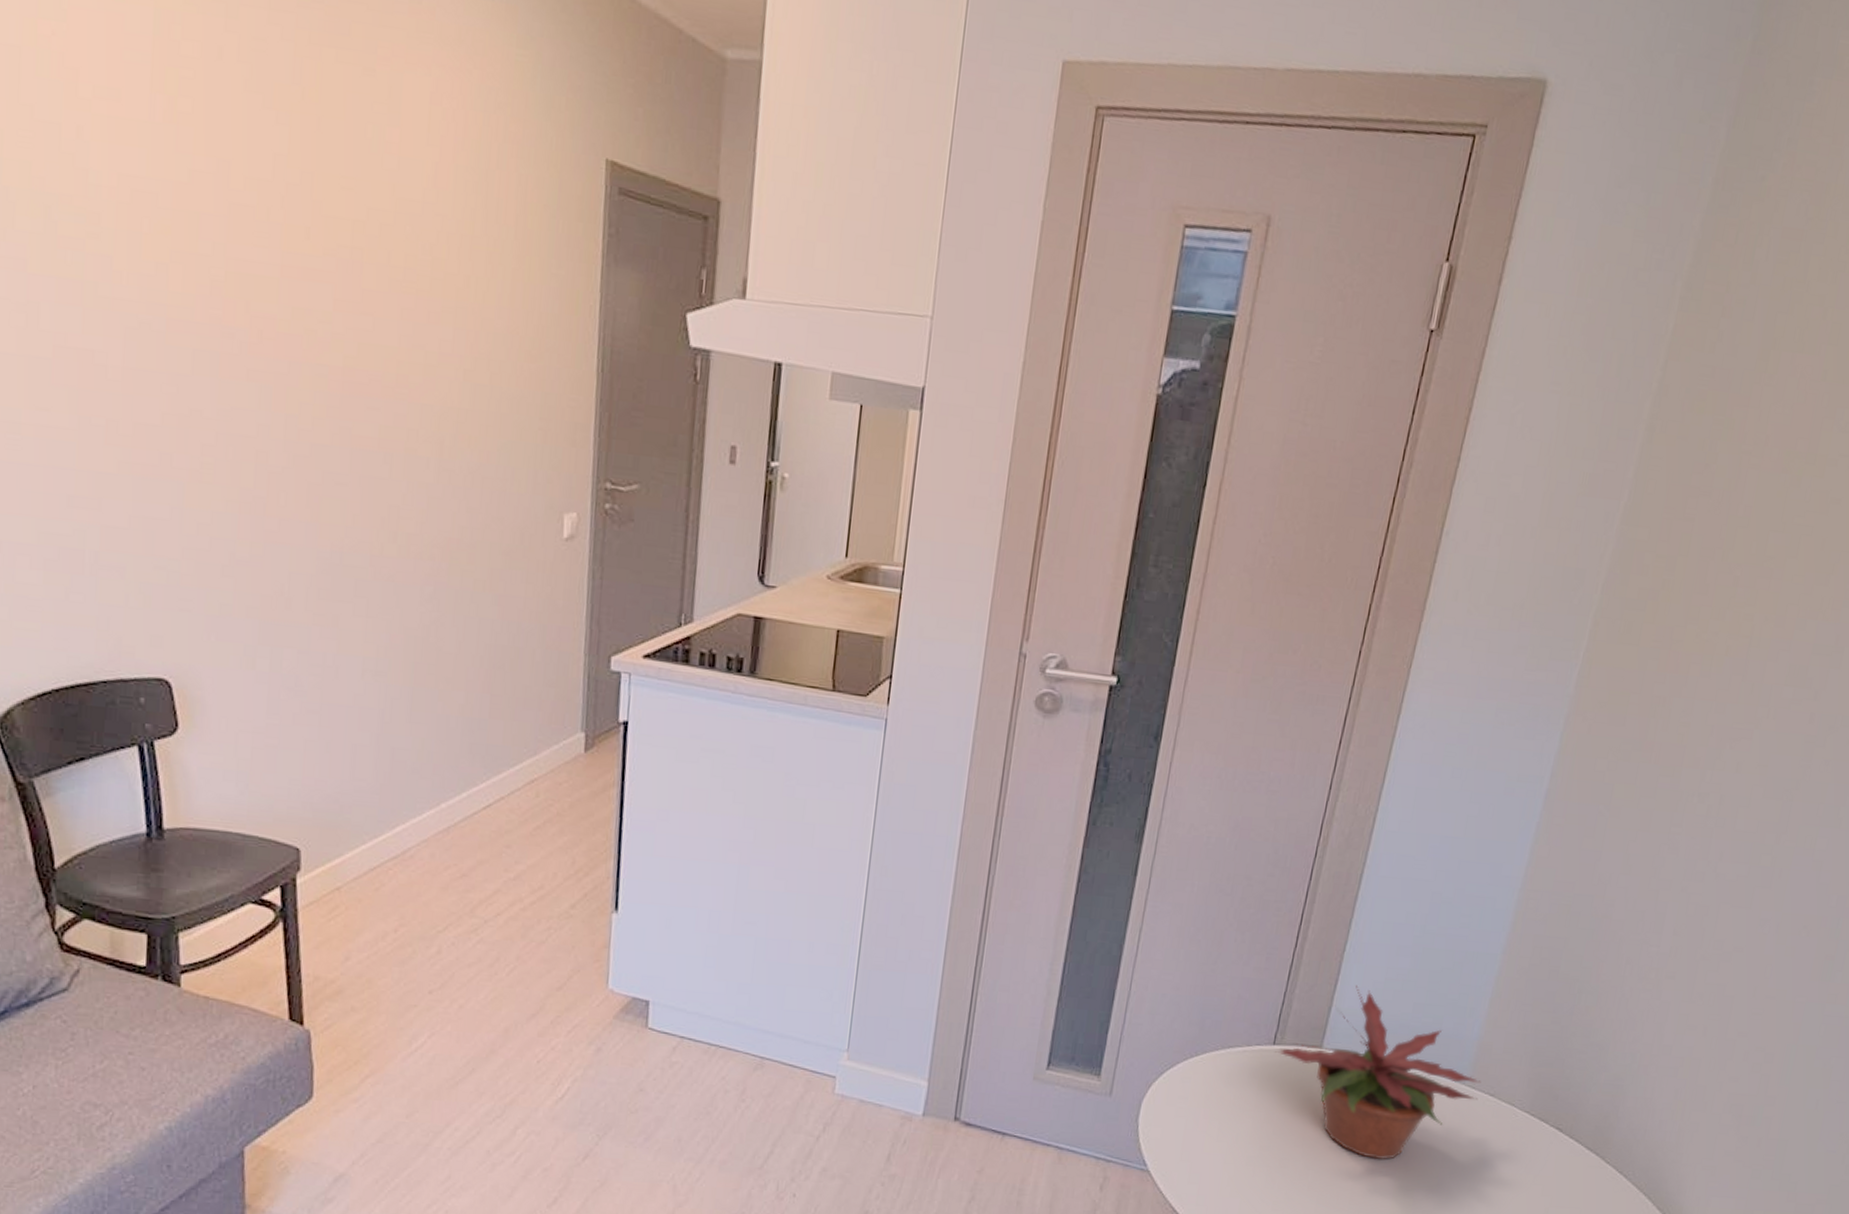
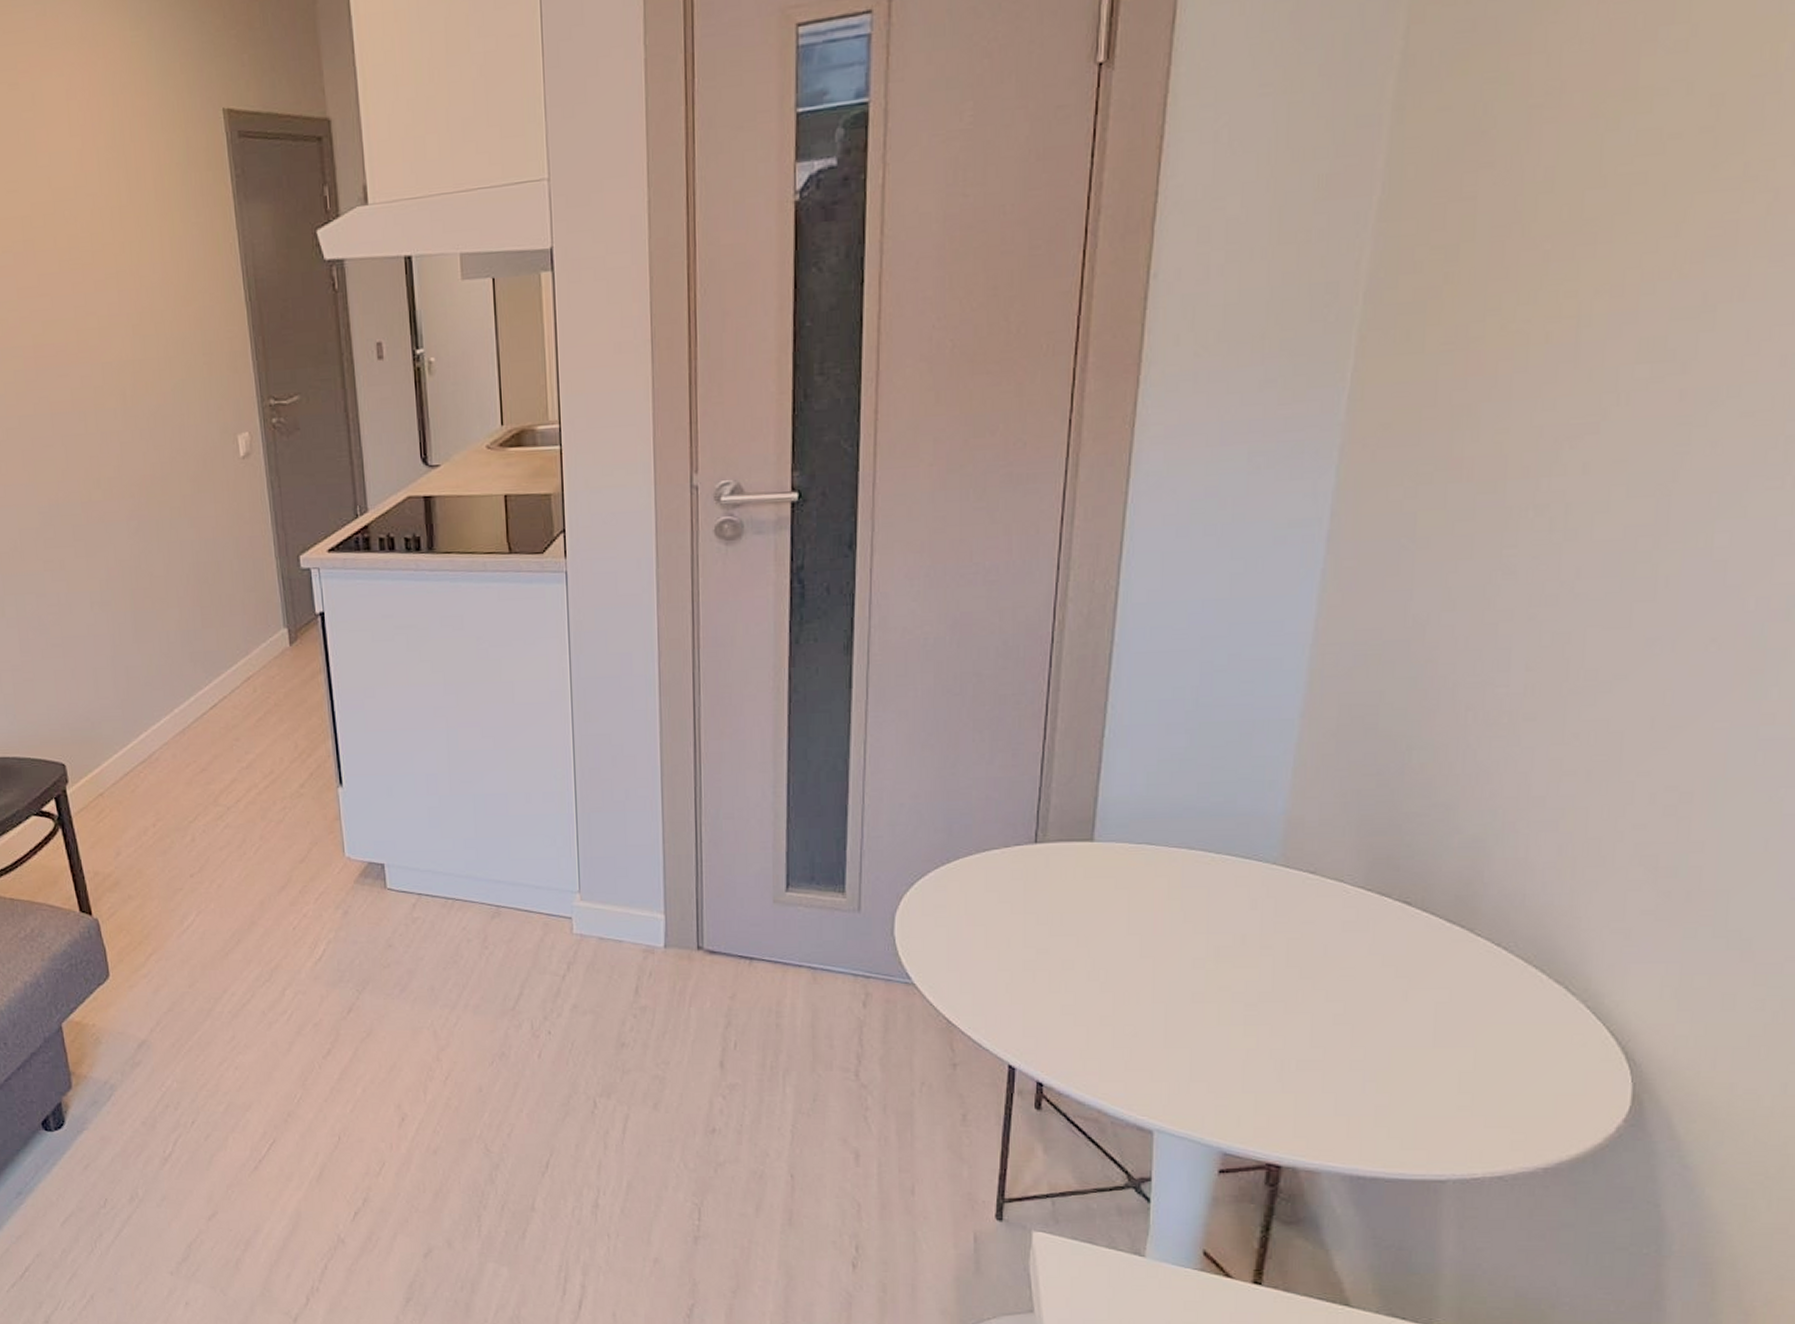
potted plant: present [1275,985,1481,1160] -> none [1038,771,1296,954]

